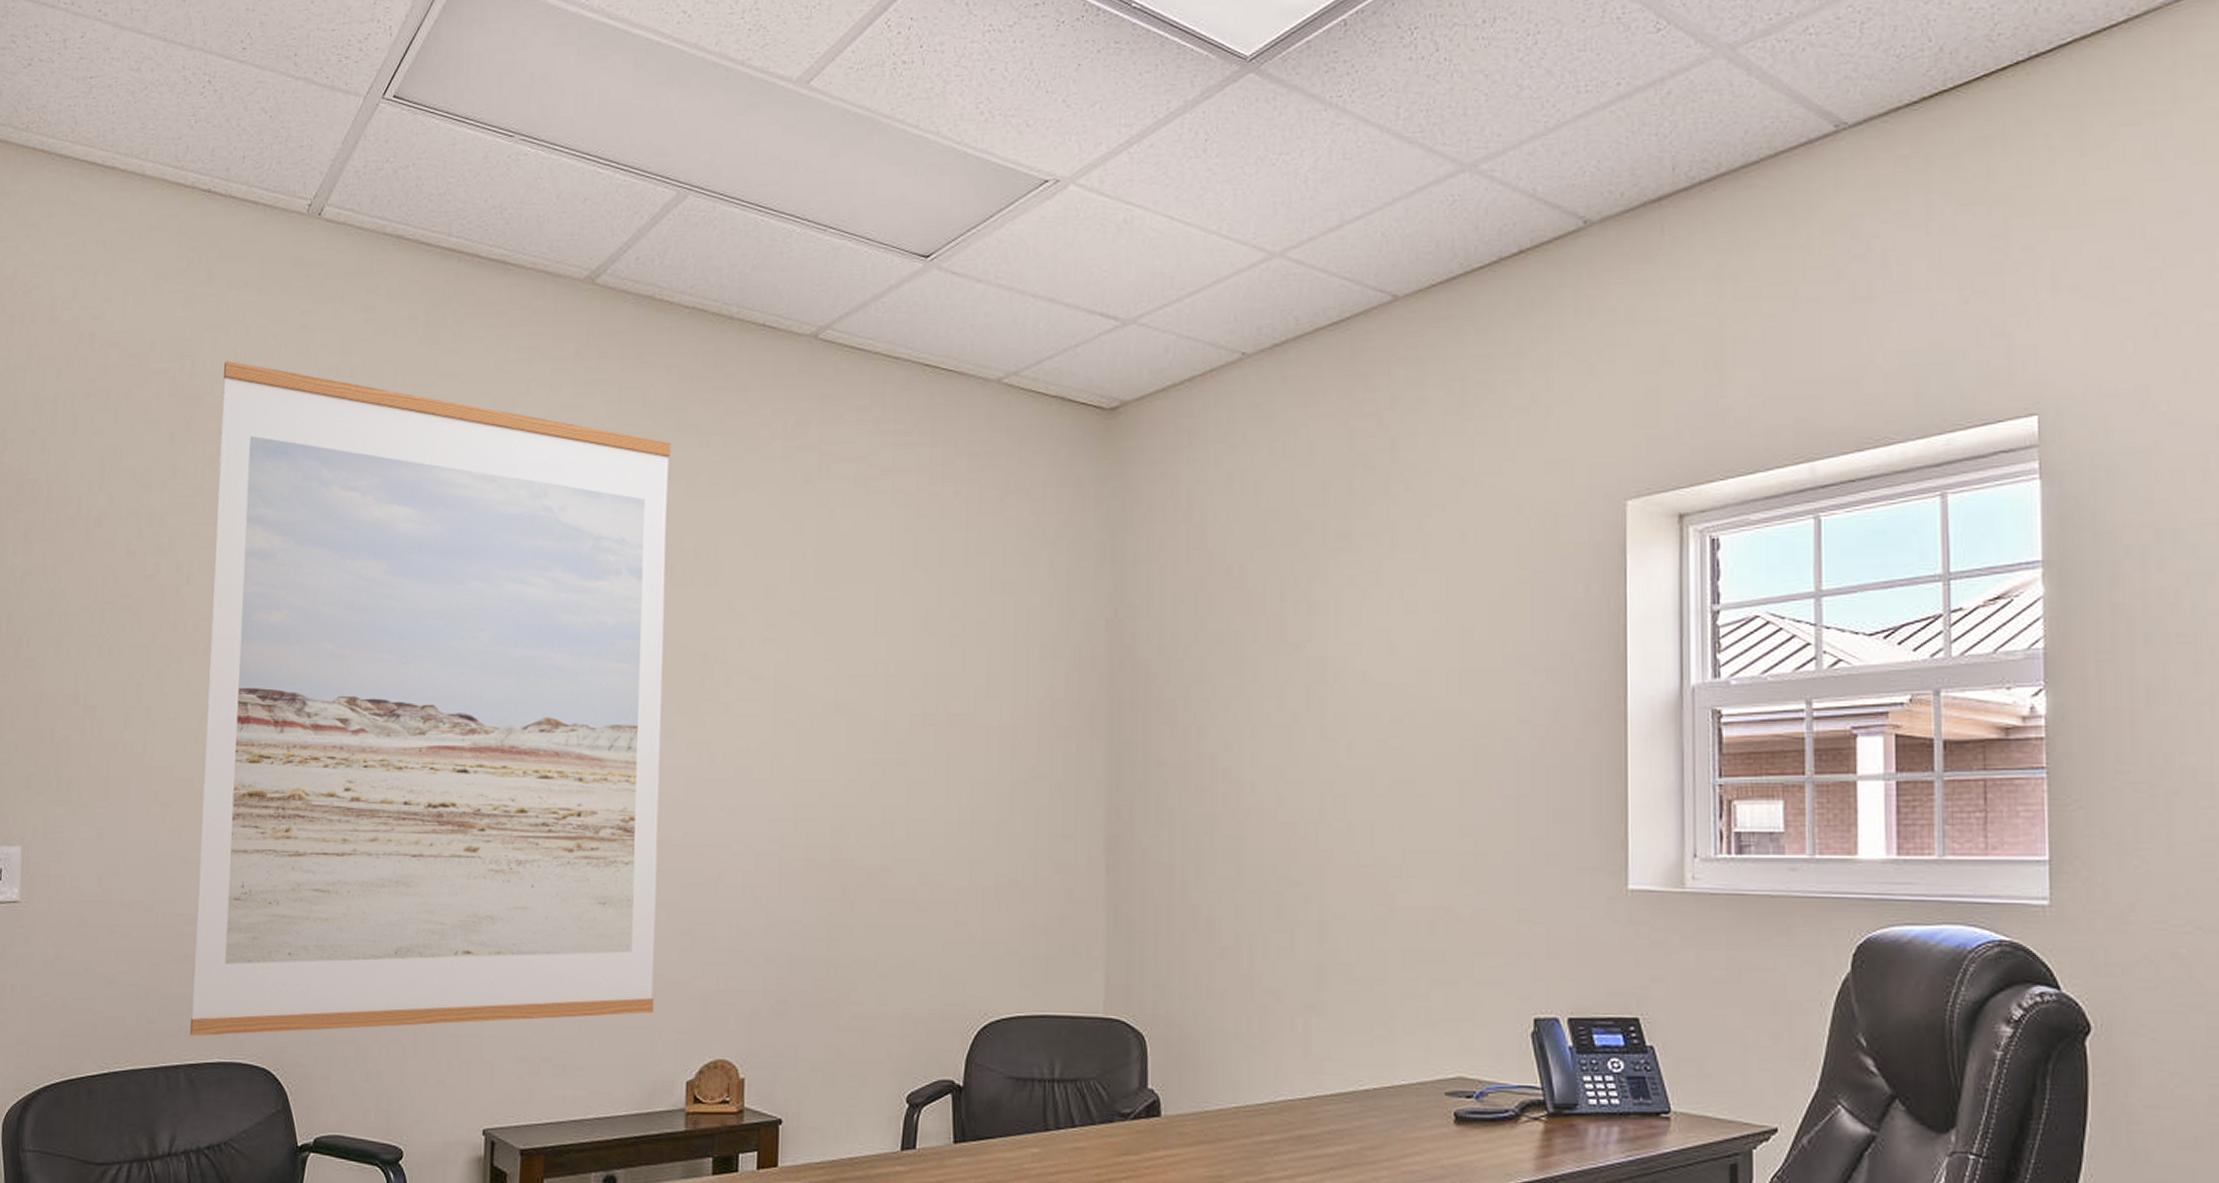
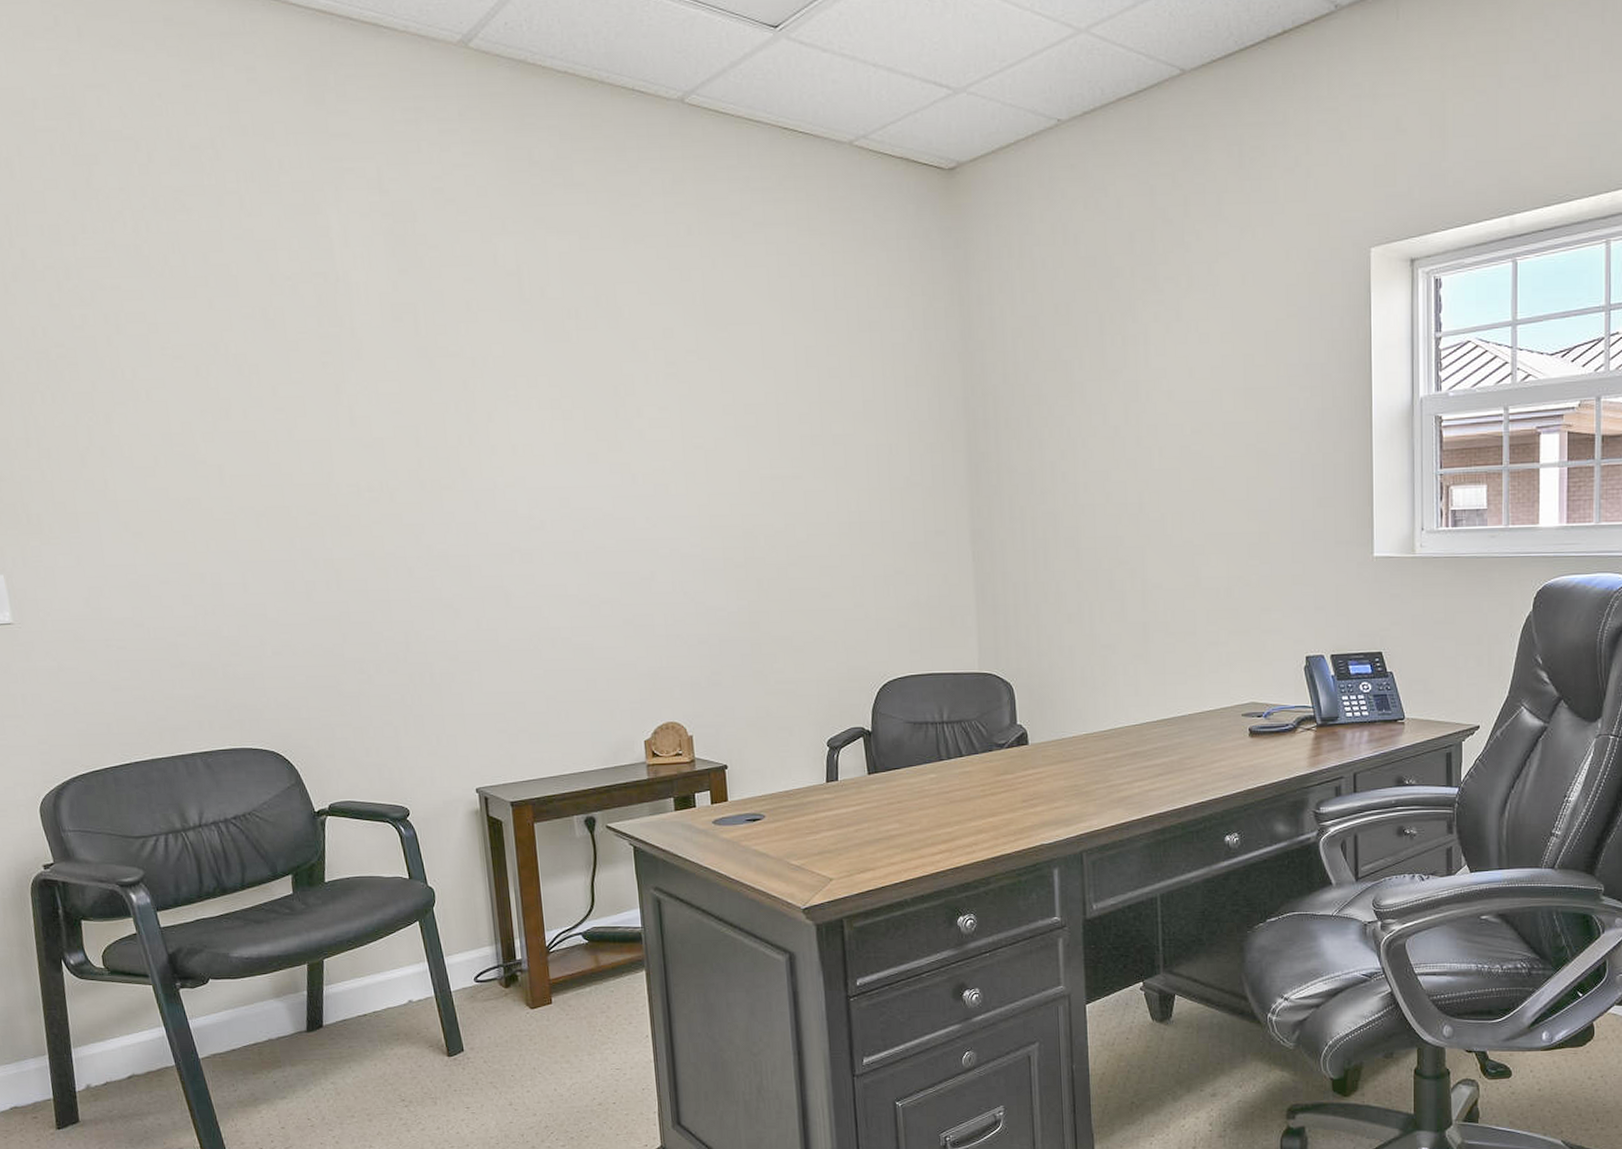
wall art: present [190,360,671,1037] -> none [113,118,610,729]

